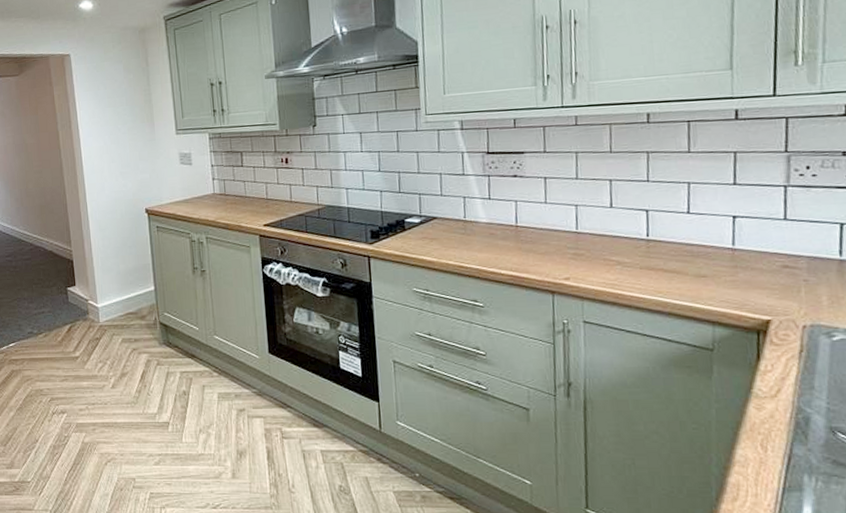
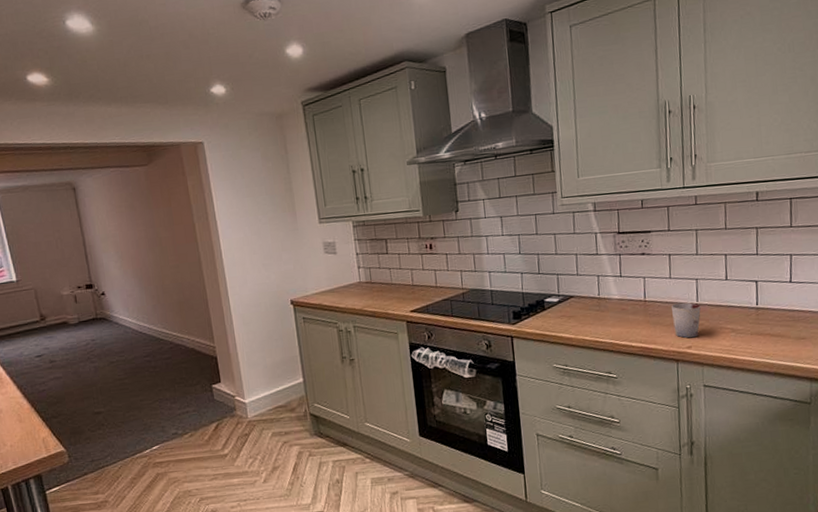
cup: none [546,229,581,269] -> present [670,302,701,338]

